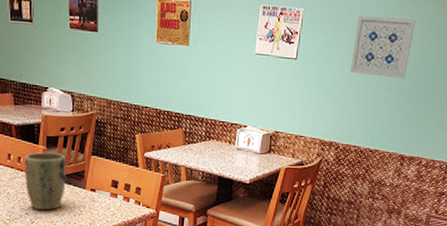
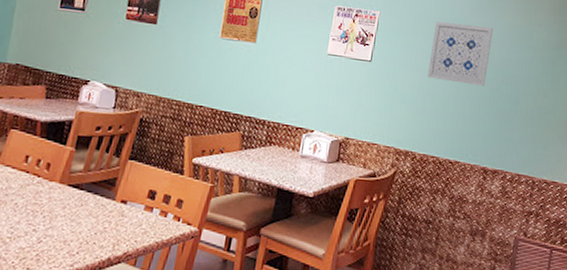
plant pot: present [24,152,66,211] -> none [39,154,97,227]

